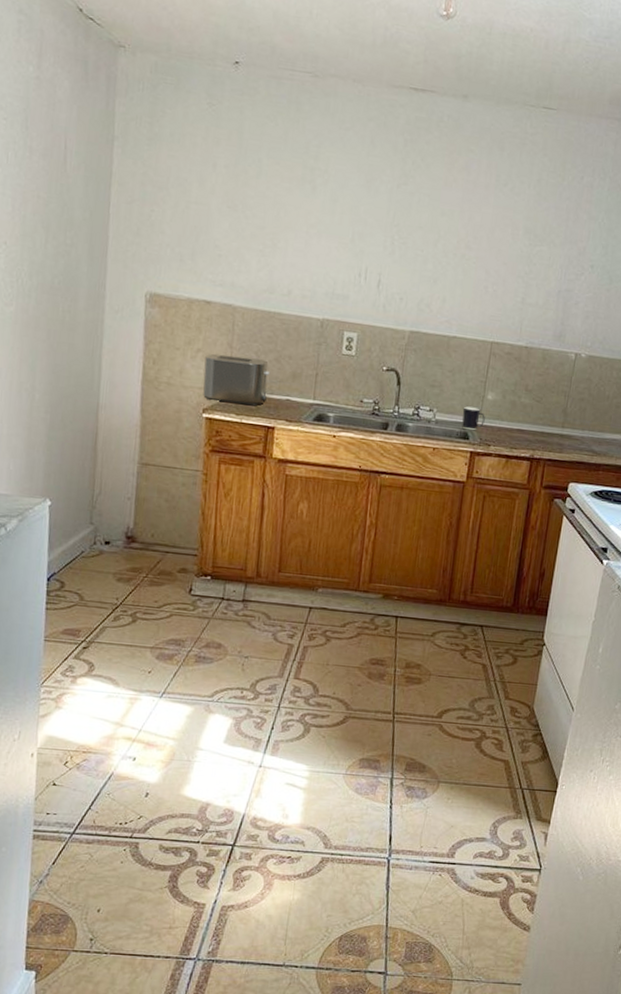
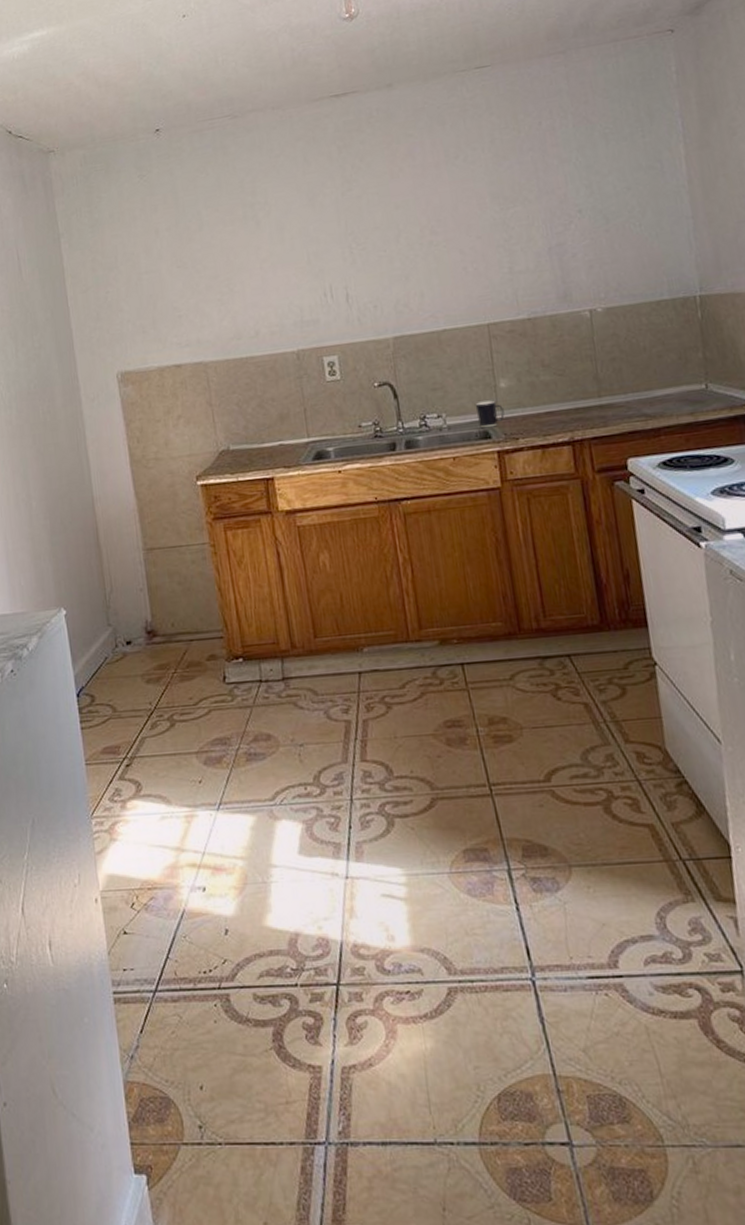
toaster: present [203,353,271,406] -> none [187,409,259,467]

